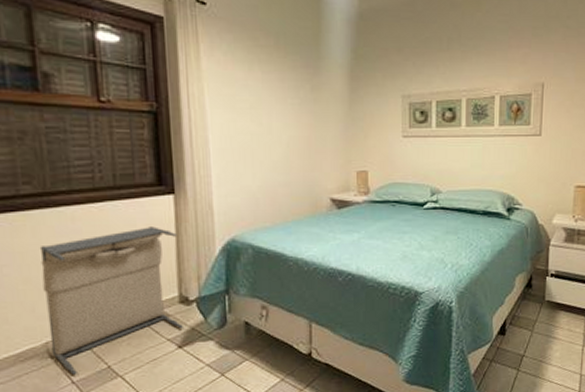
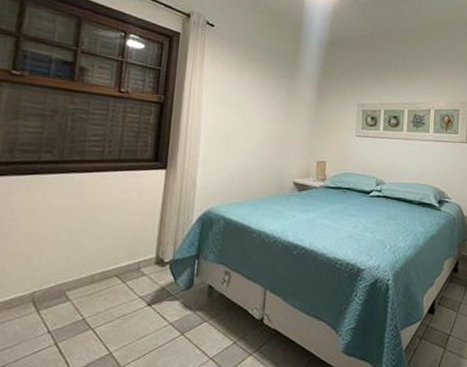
laundry hamper: present [39,226,183,375] -> none [36,195,163,324]

